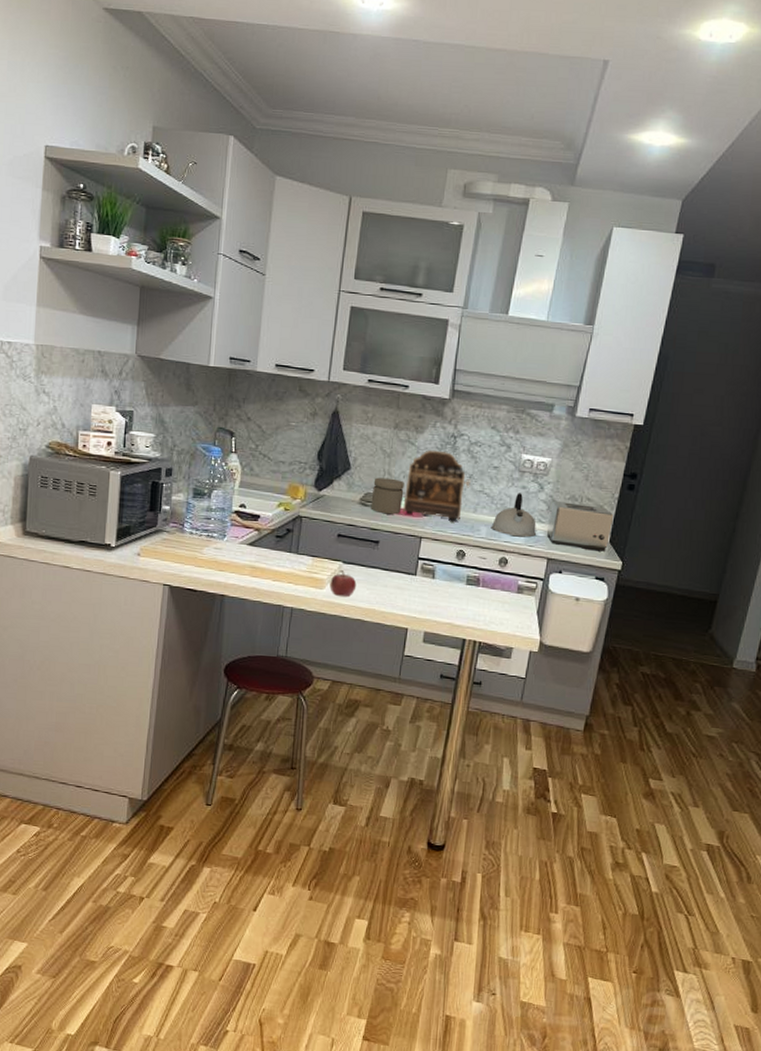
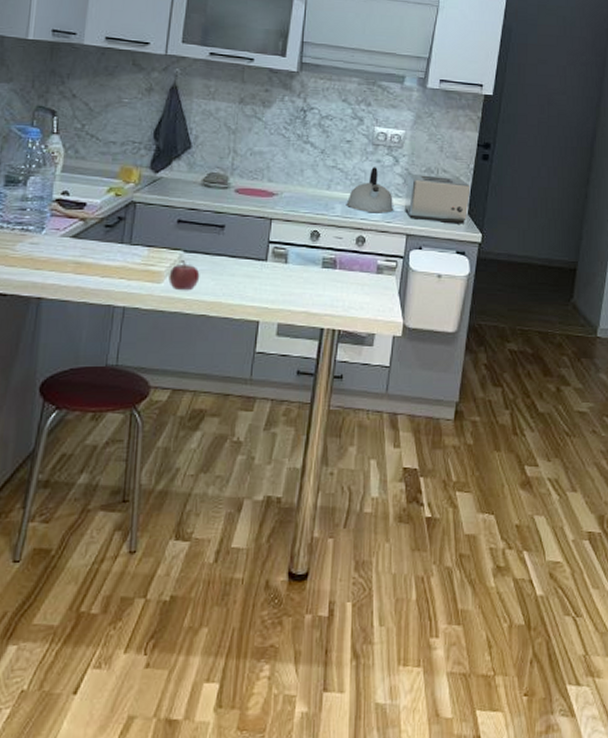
jar: present [370,477,404,515] -> none [214,156,252,196]
spice rack: present [402,449,471,521] -> none [250,125,323,200]

